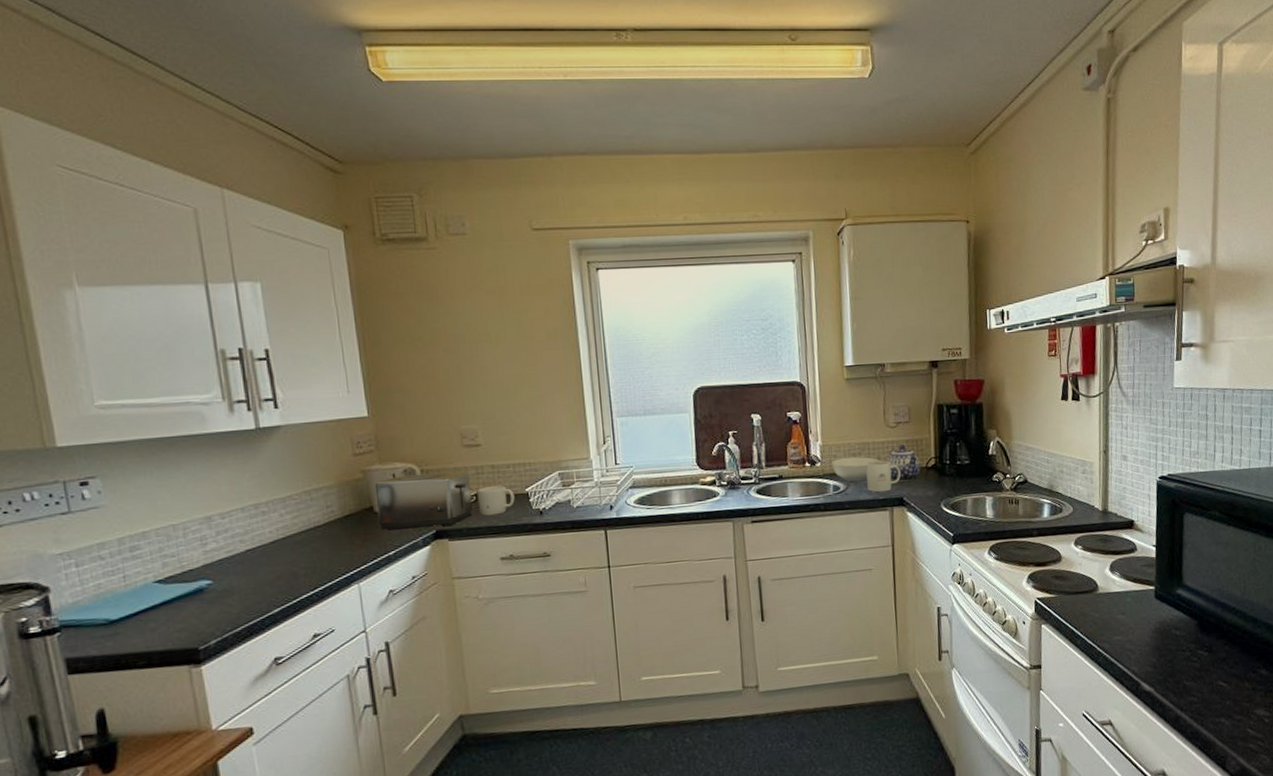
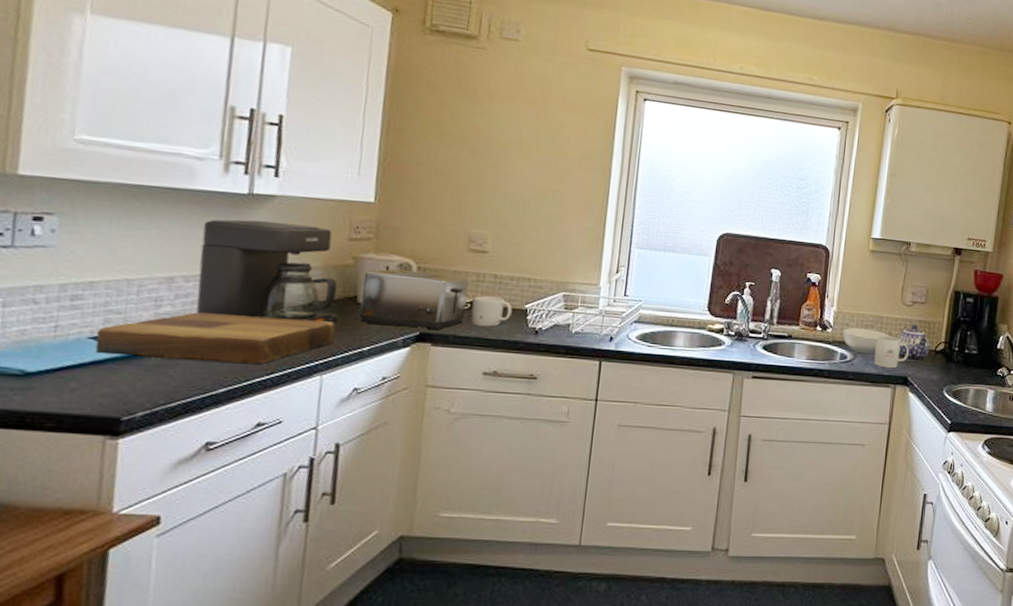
cutting board: none [160,533,362,595] -> present [94,311,335,364]
coffee maker: none [225,448,362,546] -> present [196,219,339,324]

